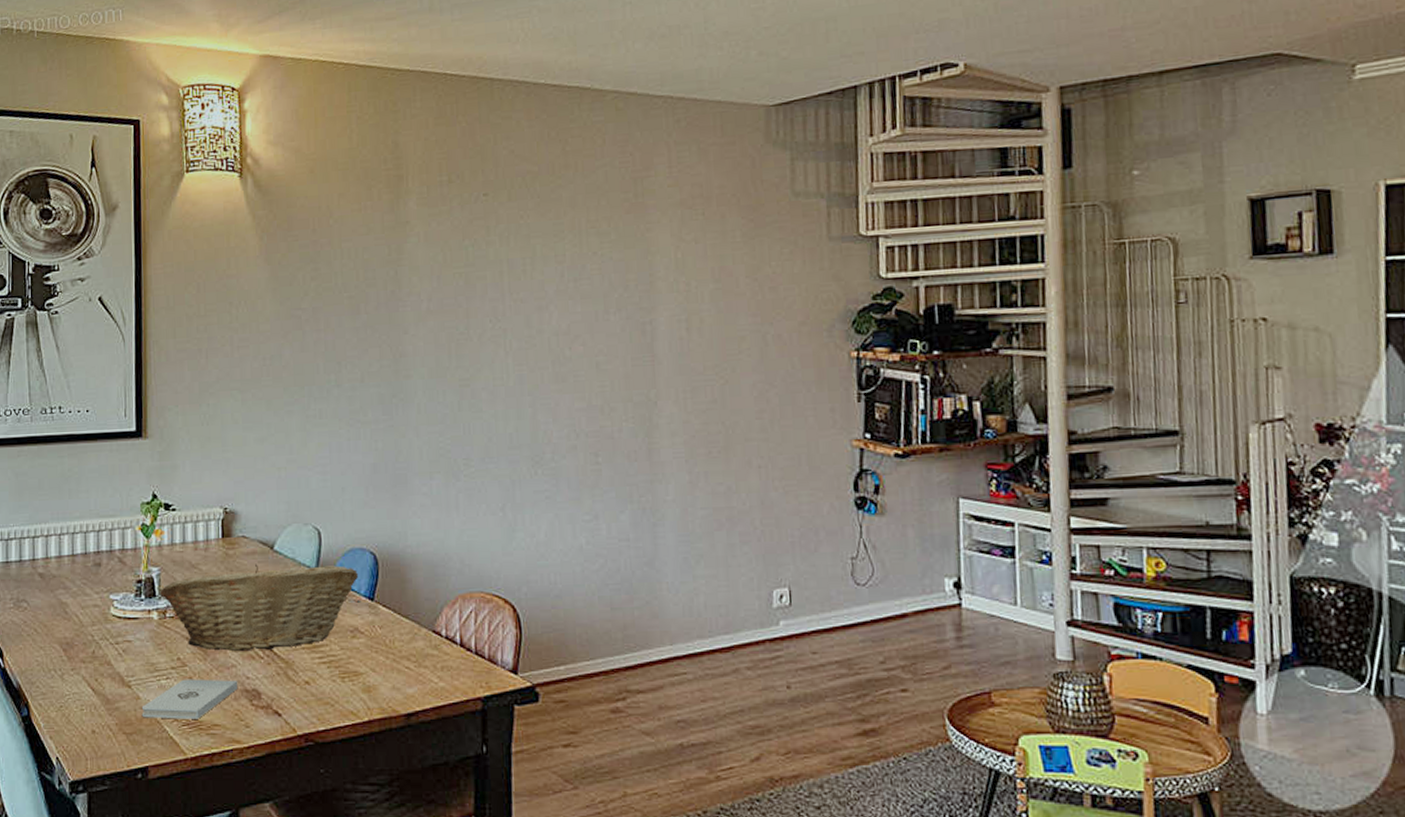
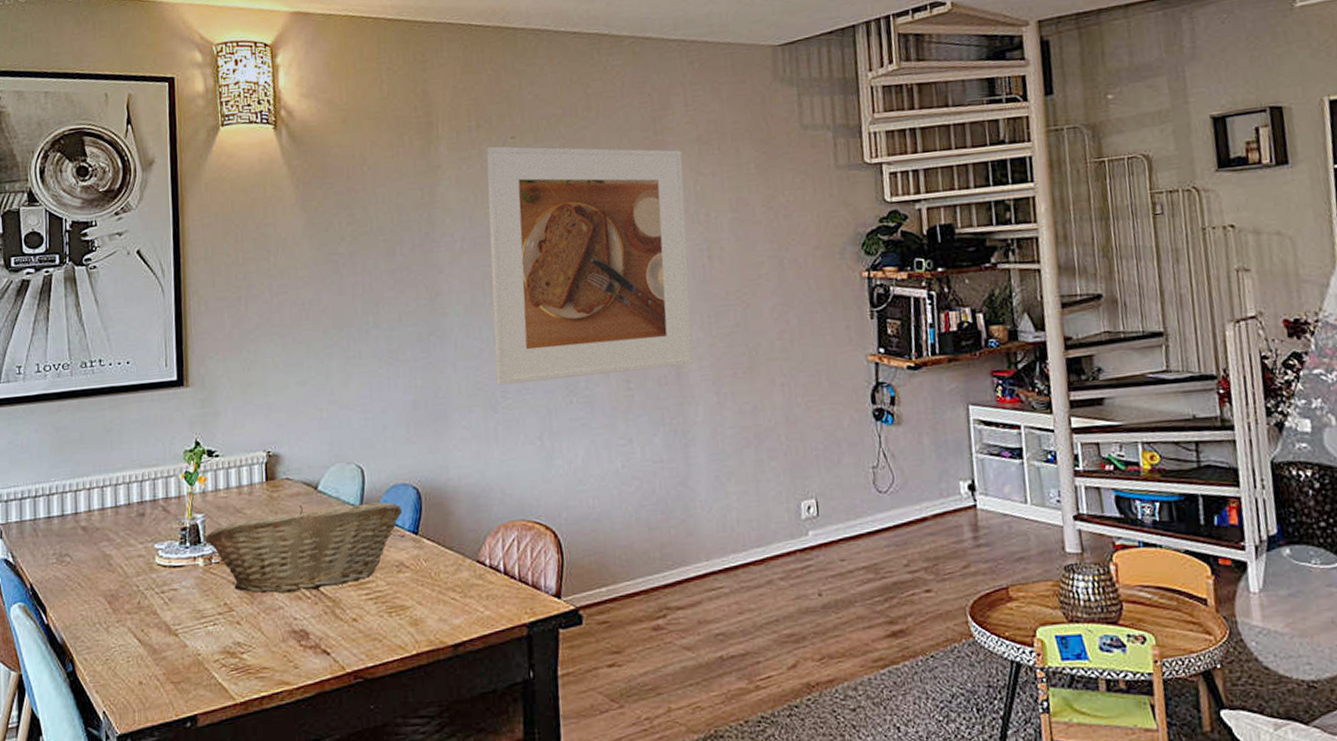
notepad: present [141,679,238,719] -> none [189,622,286,666]
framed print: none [457,203,666,453] -> present [486,146,694,386]

